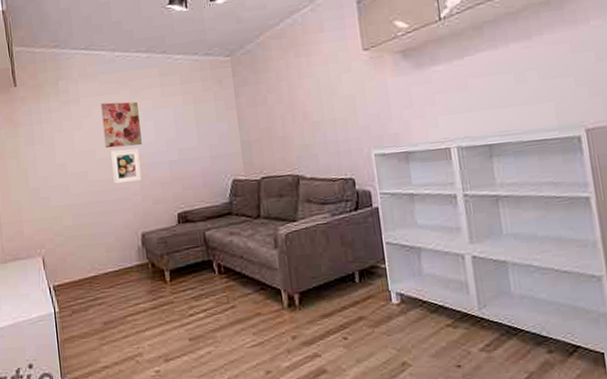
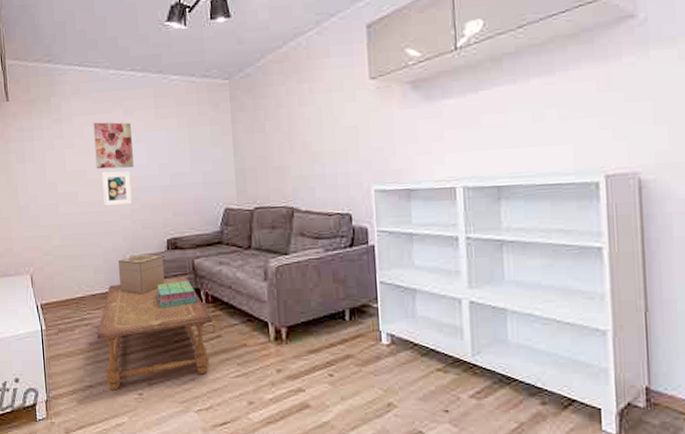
coffee table: none [111,249,226,370] -> present [97,276,212,390]
decorative box: none [130,229,178,270] -> present [118,254,166,294]
stack of books: none [168,253,211,282] -> present [156,280,198,308]

